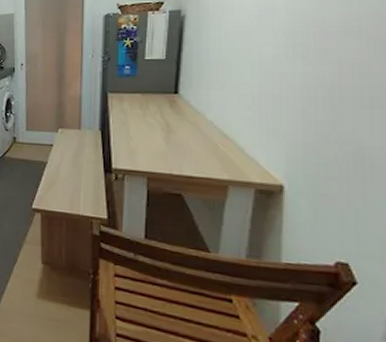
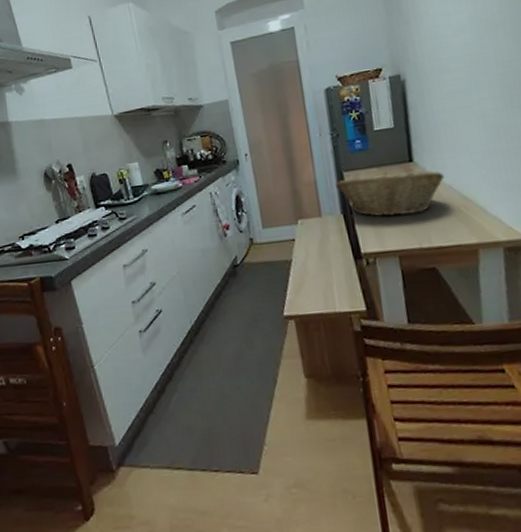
fruit basket: none [99,99,207,142] -> present [336,170,444,217]

